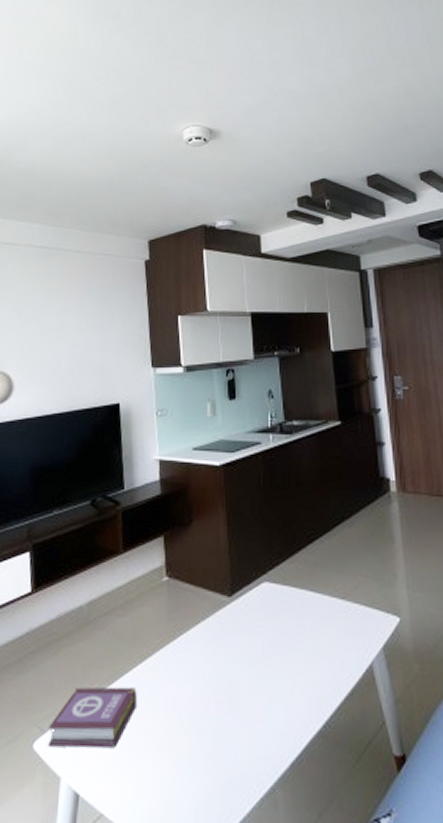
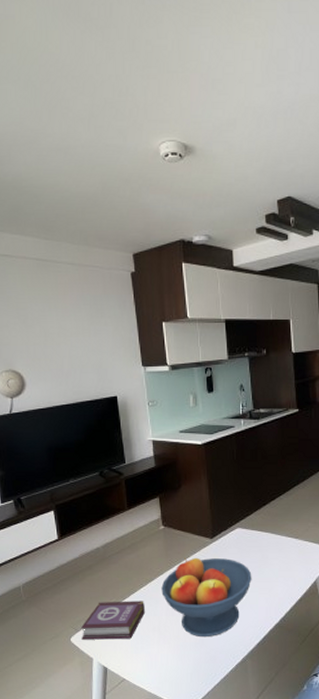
fruit bowl: none [160,623,284,748] -> present [161,557,252,636]

